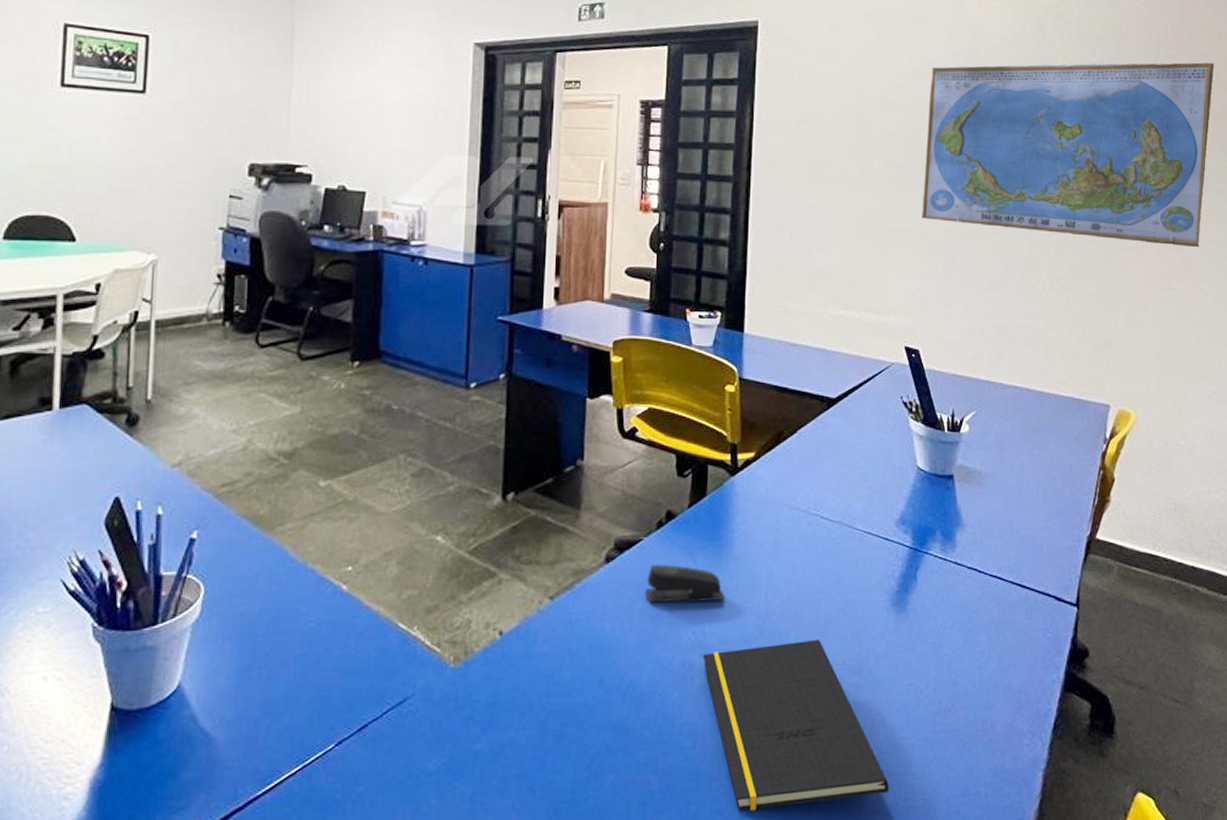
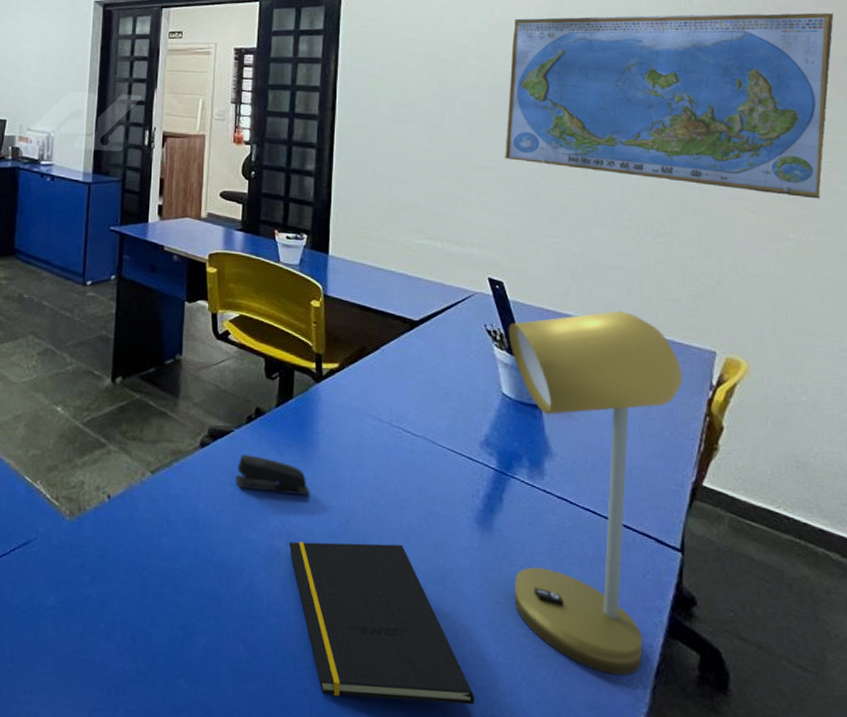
desk lamp: none [923,371,1081,737] -> present [508,310,683,676]

